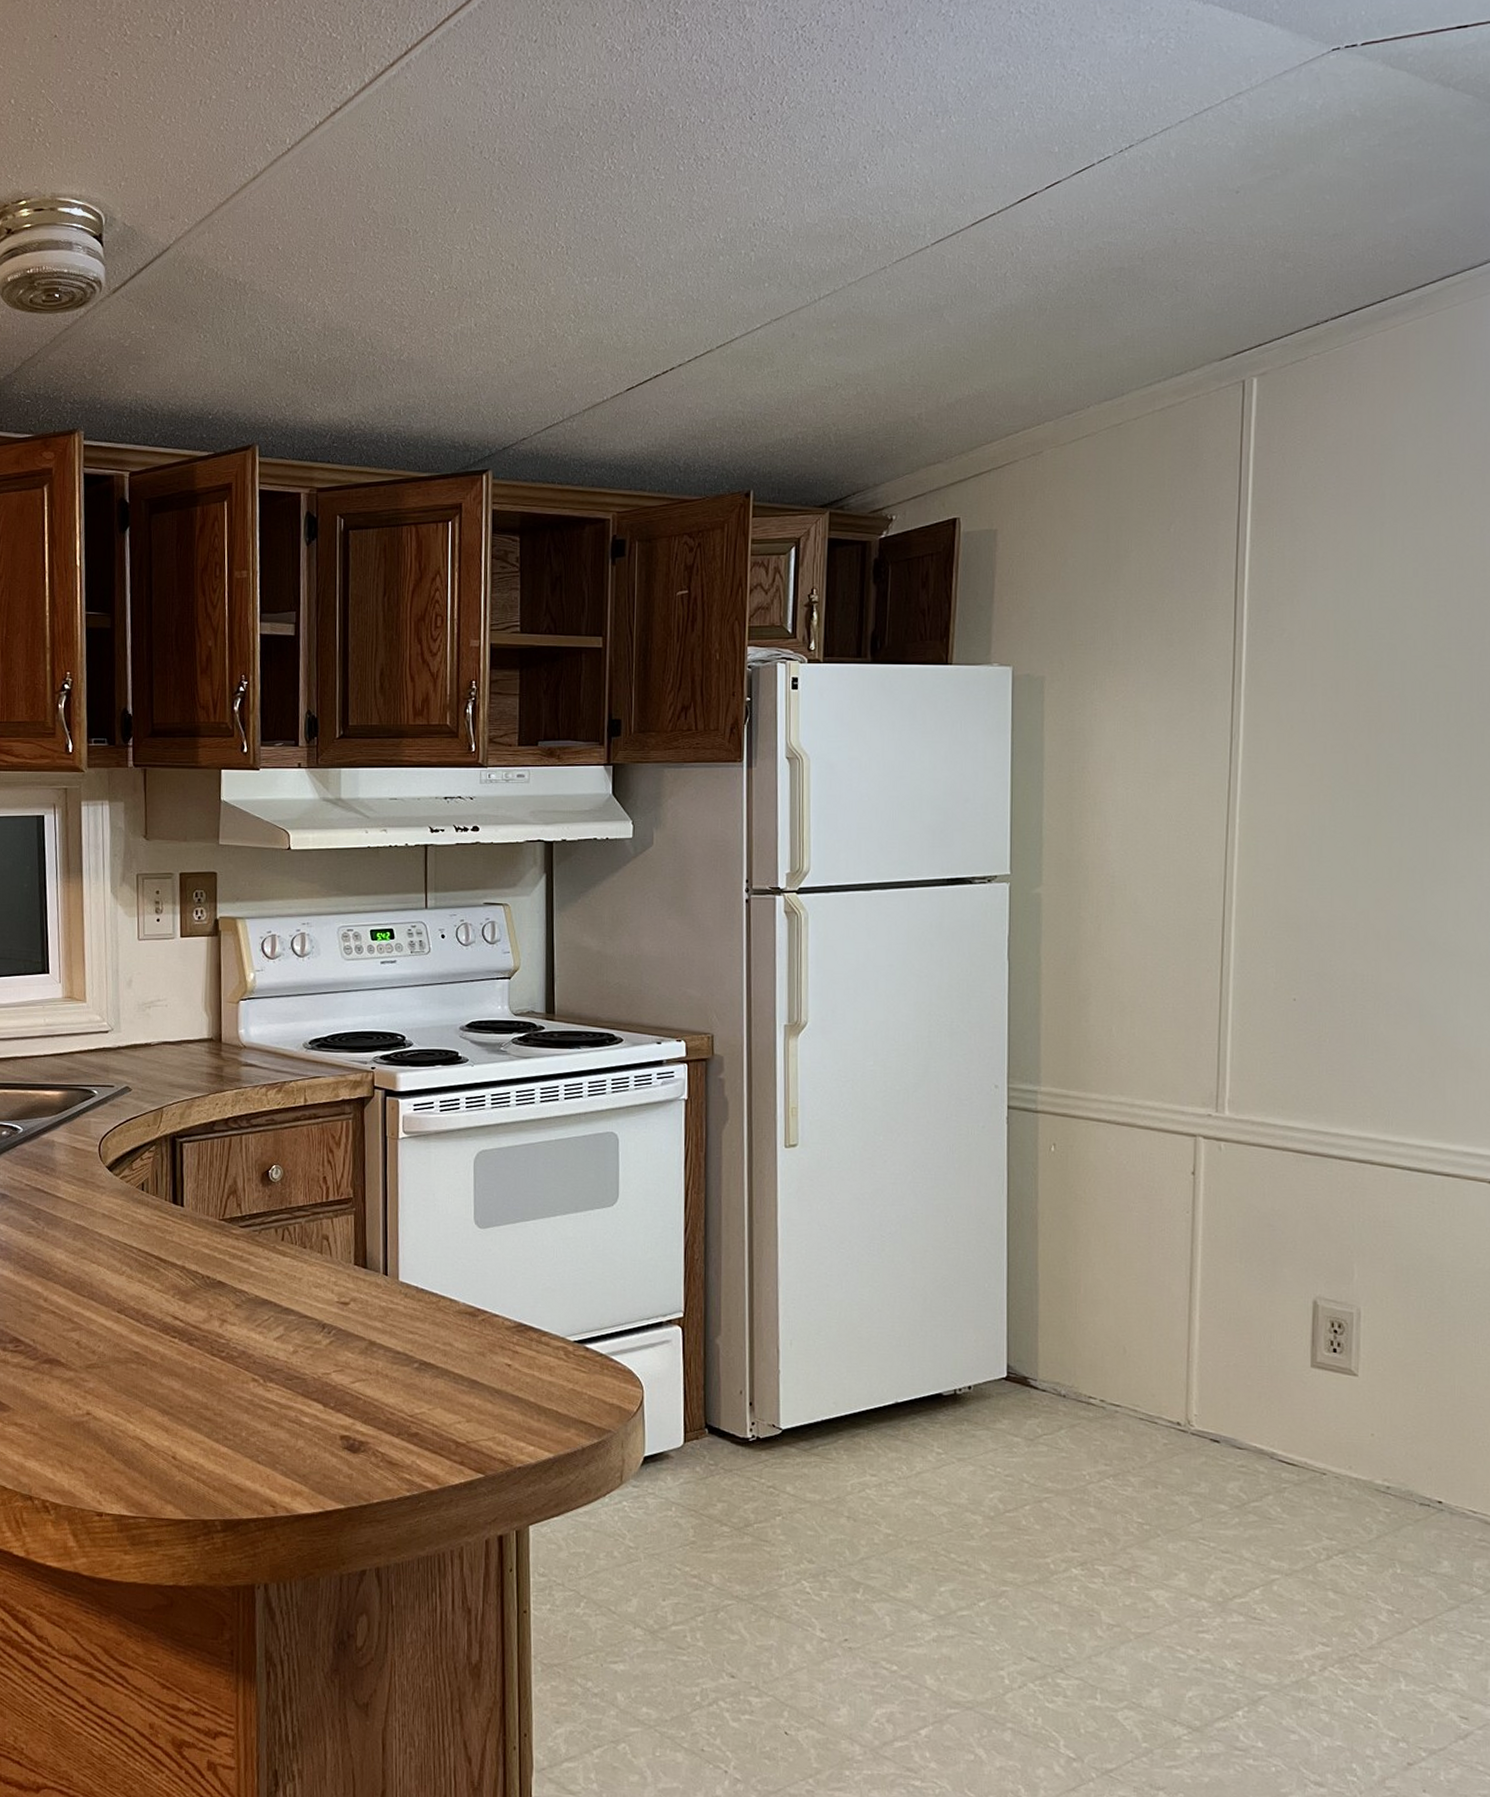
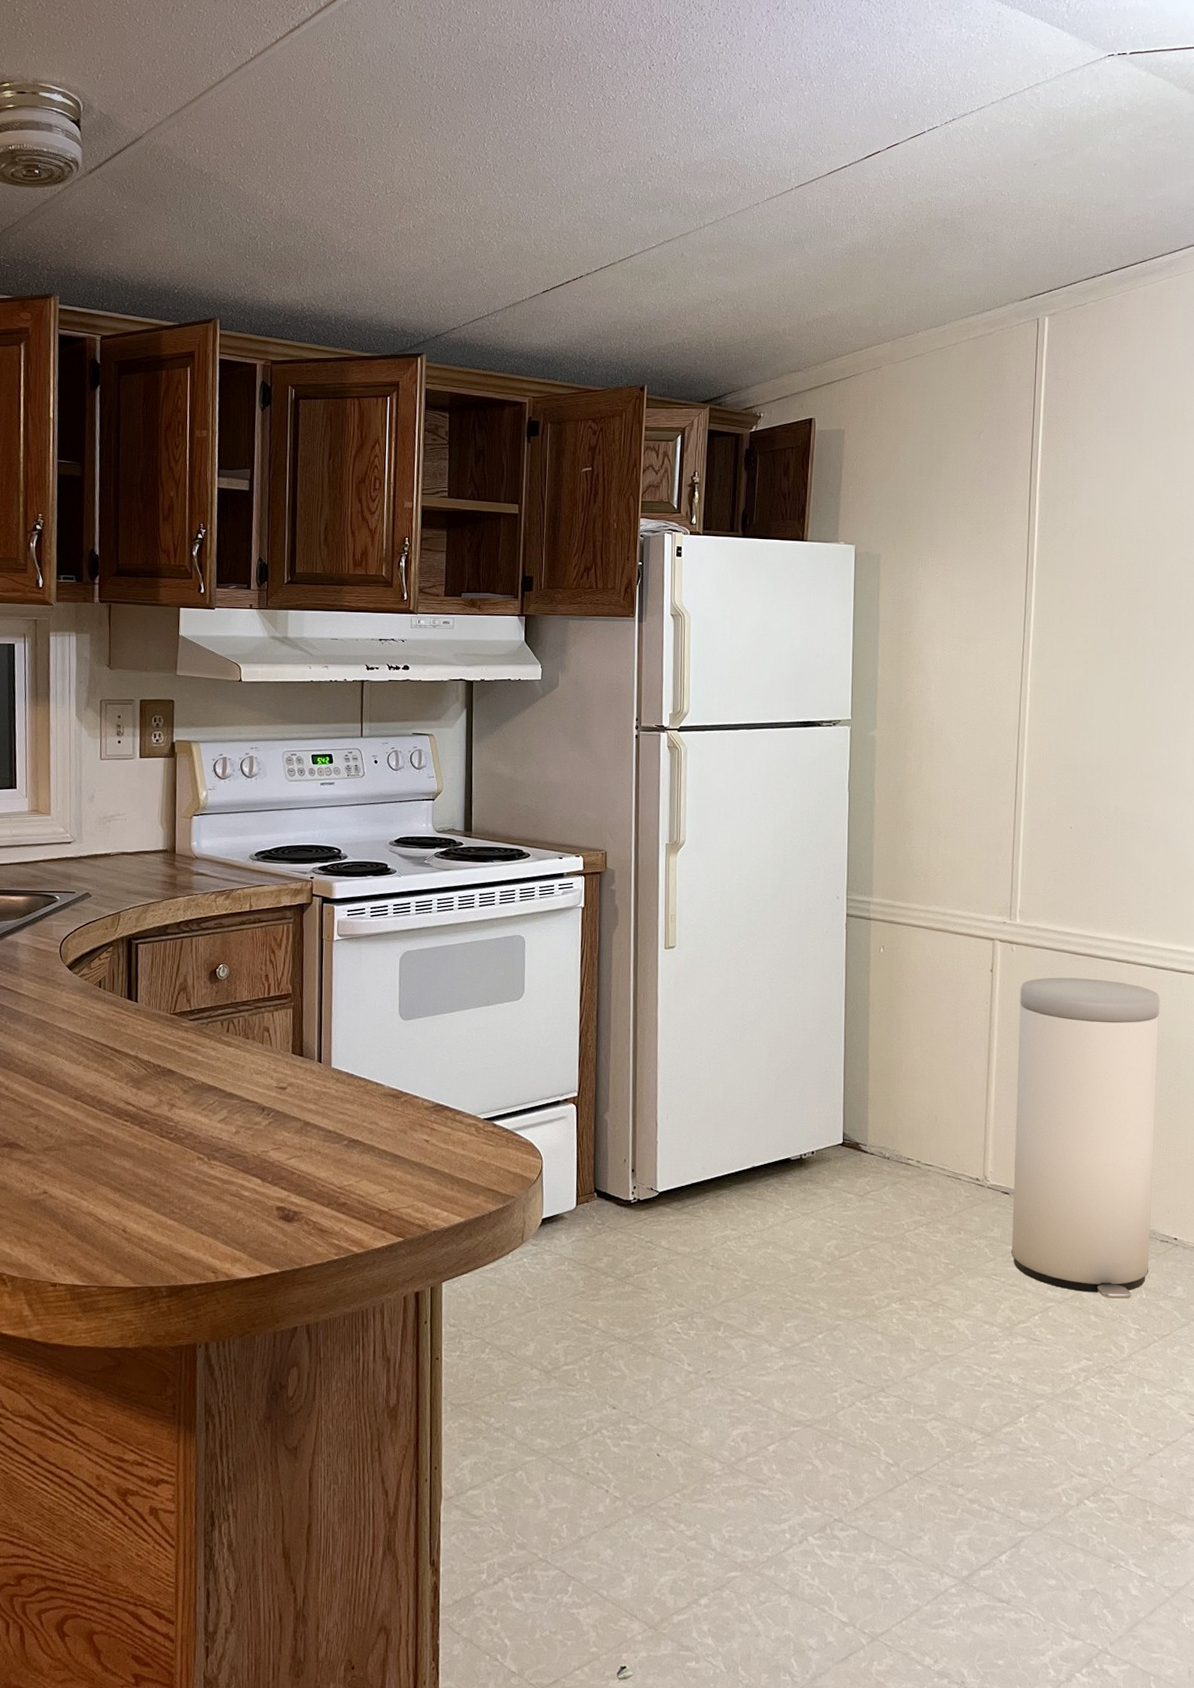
pedal bin: none [1223,1181,1416,1574] -> present [1011,977,1160,1299]

